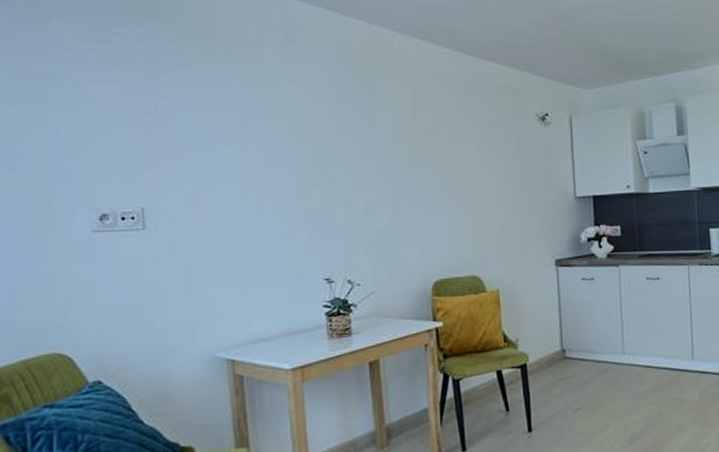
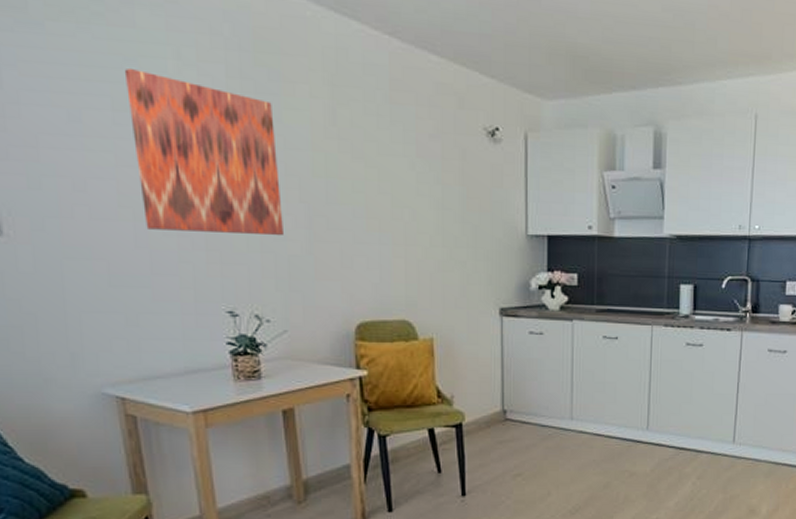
wall art: none [251,92,373,216] -> present [124,67,283,236]

